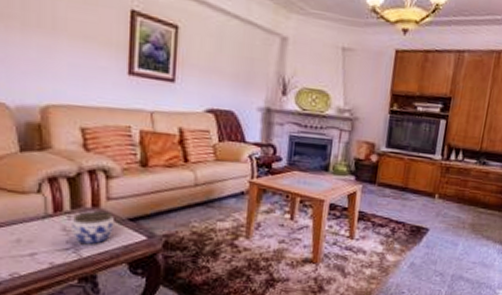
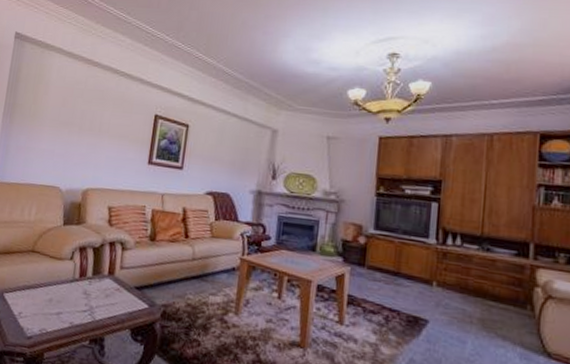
jar: present [71,211,115,245] -> none [90,278,125,309]

